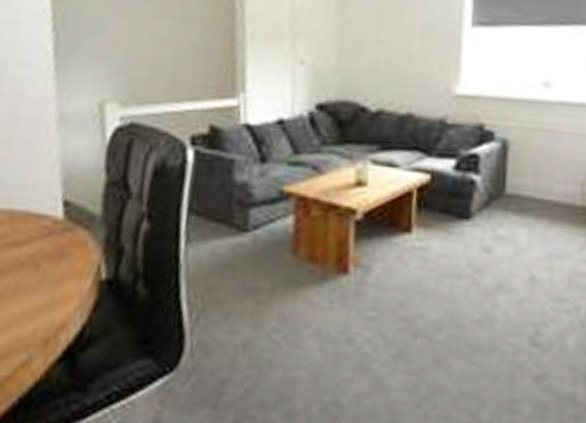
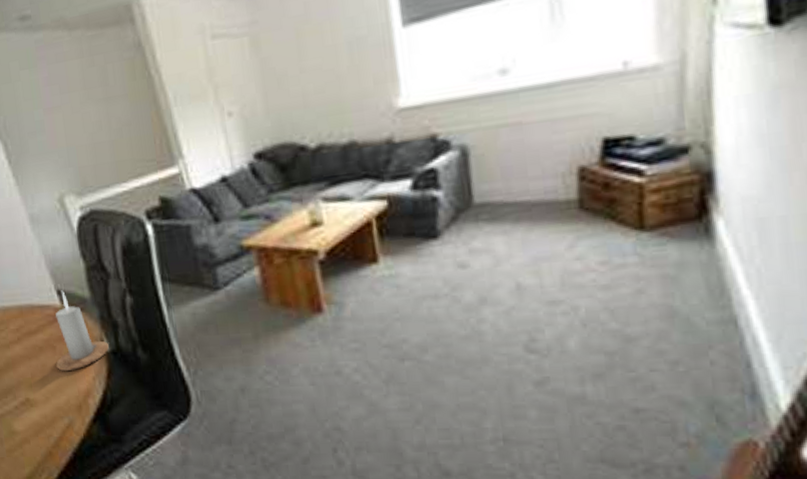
candle: none [33,201,106,296] -> present [55,290,109,371]

